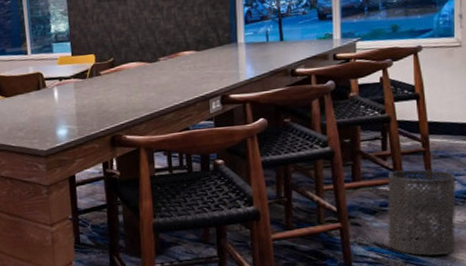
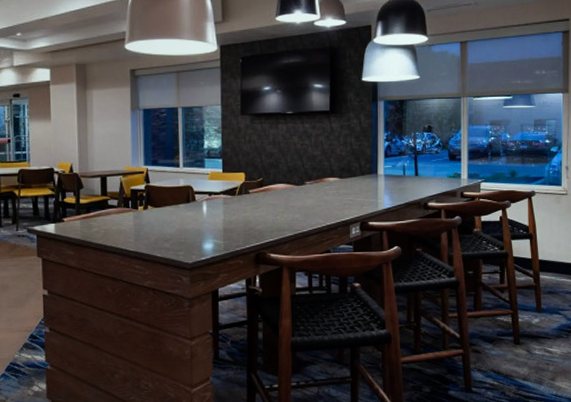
trash can: present [387,169,457,256] -> none [503,302,562,384]

